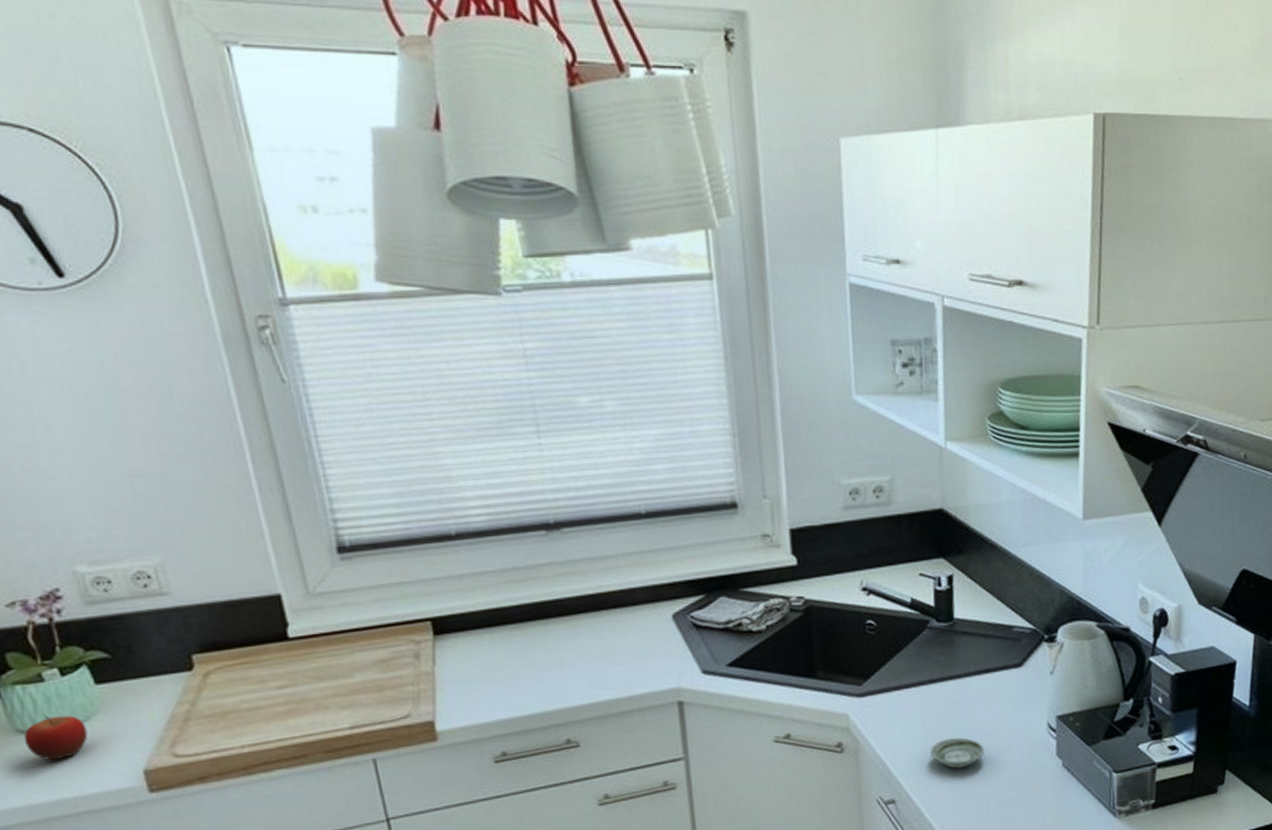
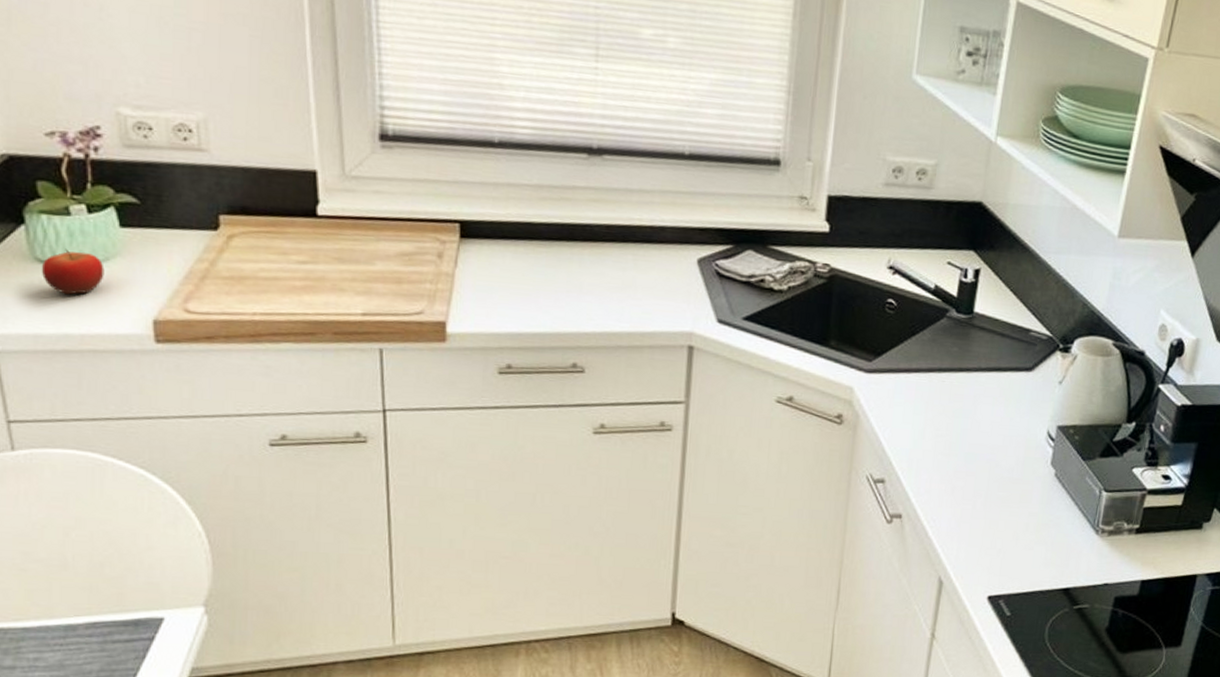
saucer: present [930,737,985,769] -> none [927,429,982,461]

